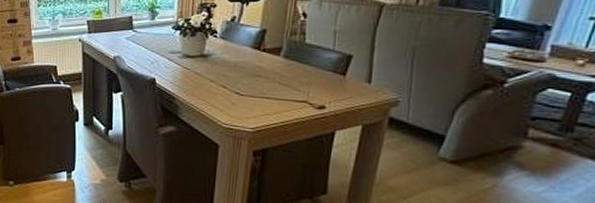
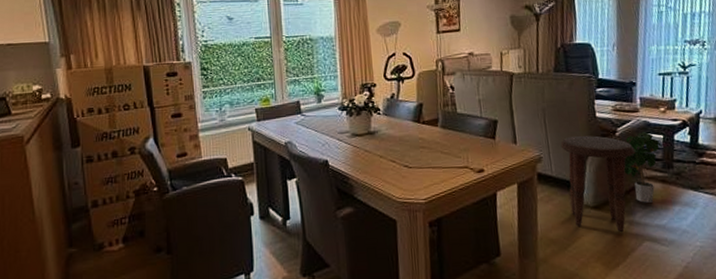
side table: none [422,82,525,193] -> present [560,135,635,233]
potted plant: none [502,85,566,166] -> present [624,131,662,203]

